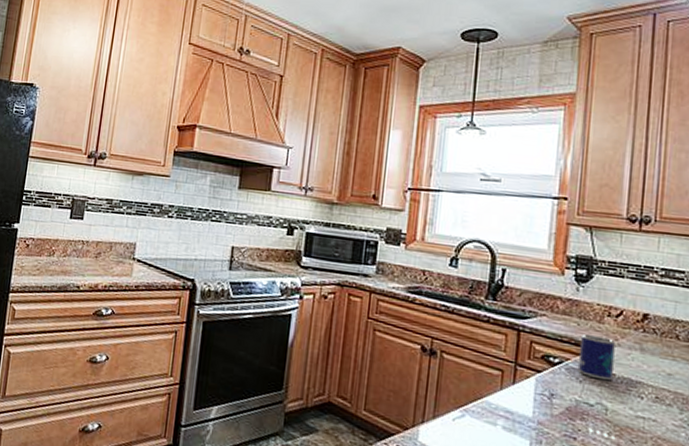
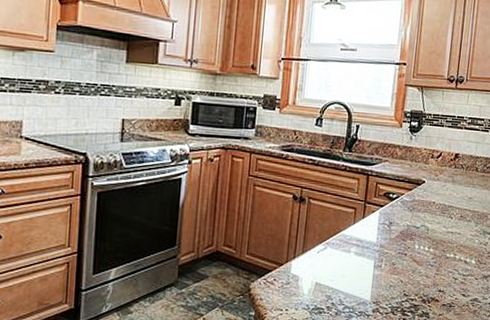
mug: present [578,334,615,381] -> none [410,174,436,208]

